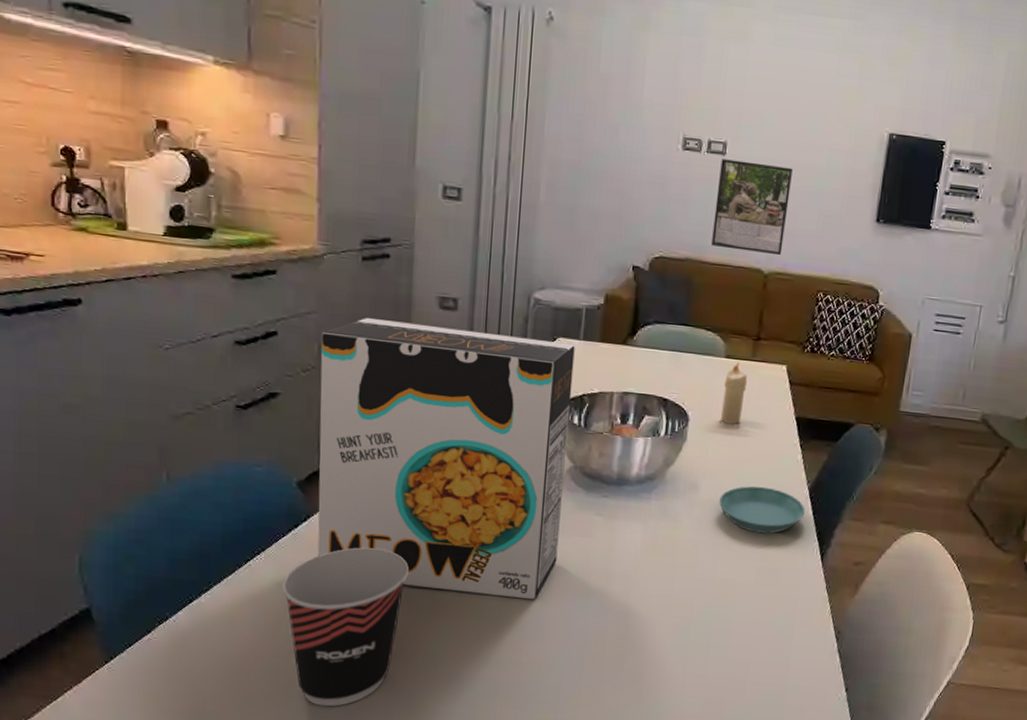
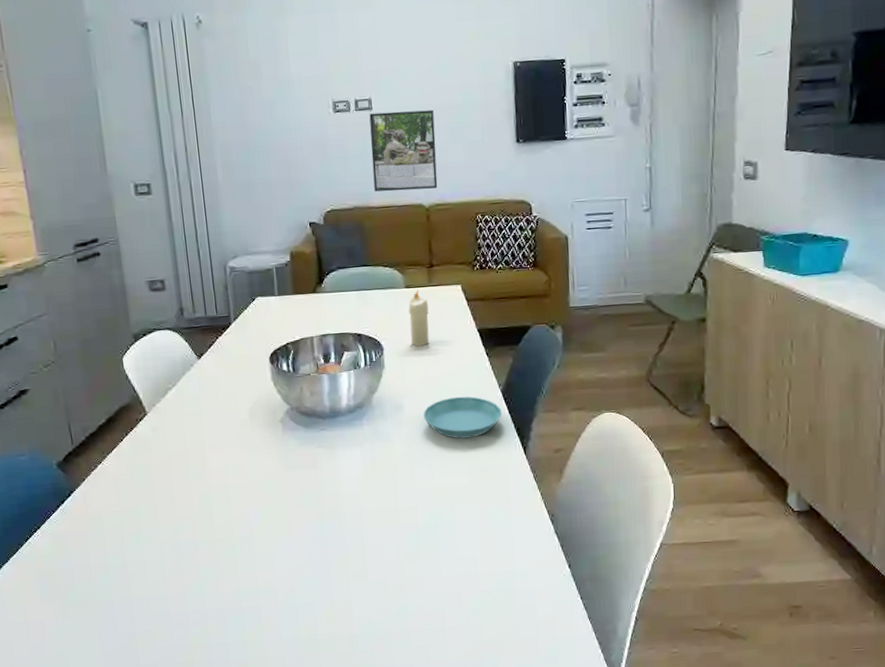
cup: present [283,547,409,707] -> none [60,509,165,656]
cereal box: present [317,318,575,600] -> none [54,301,291,538]

